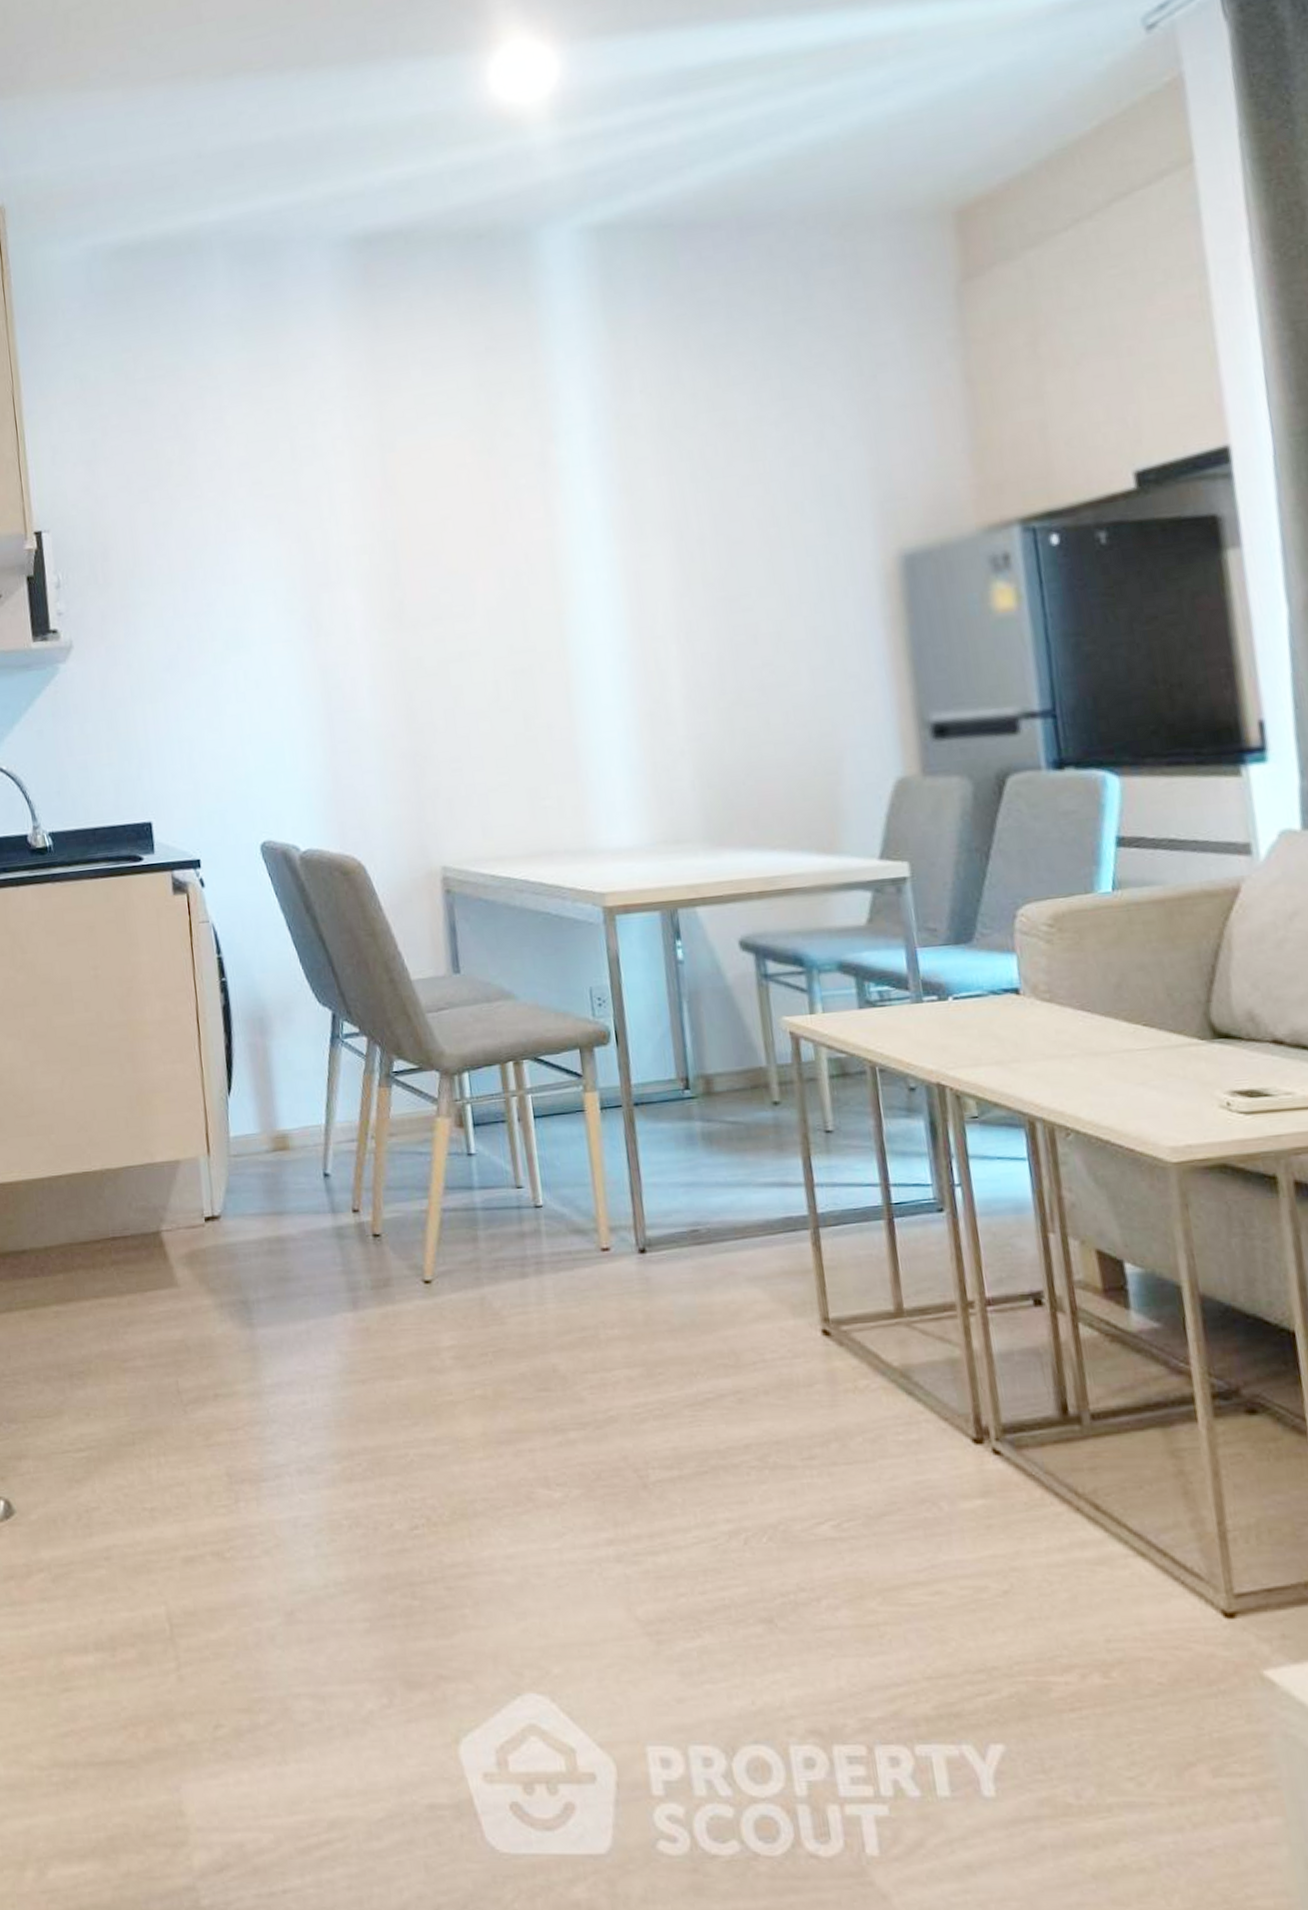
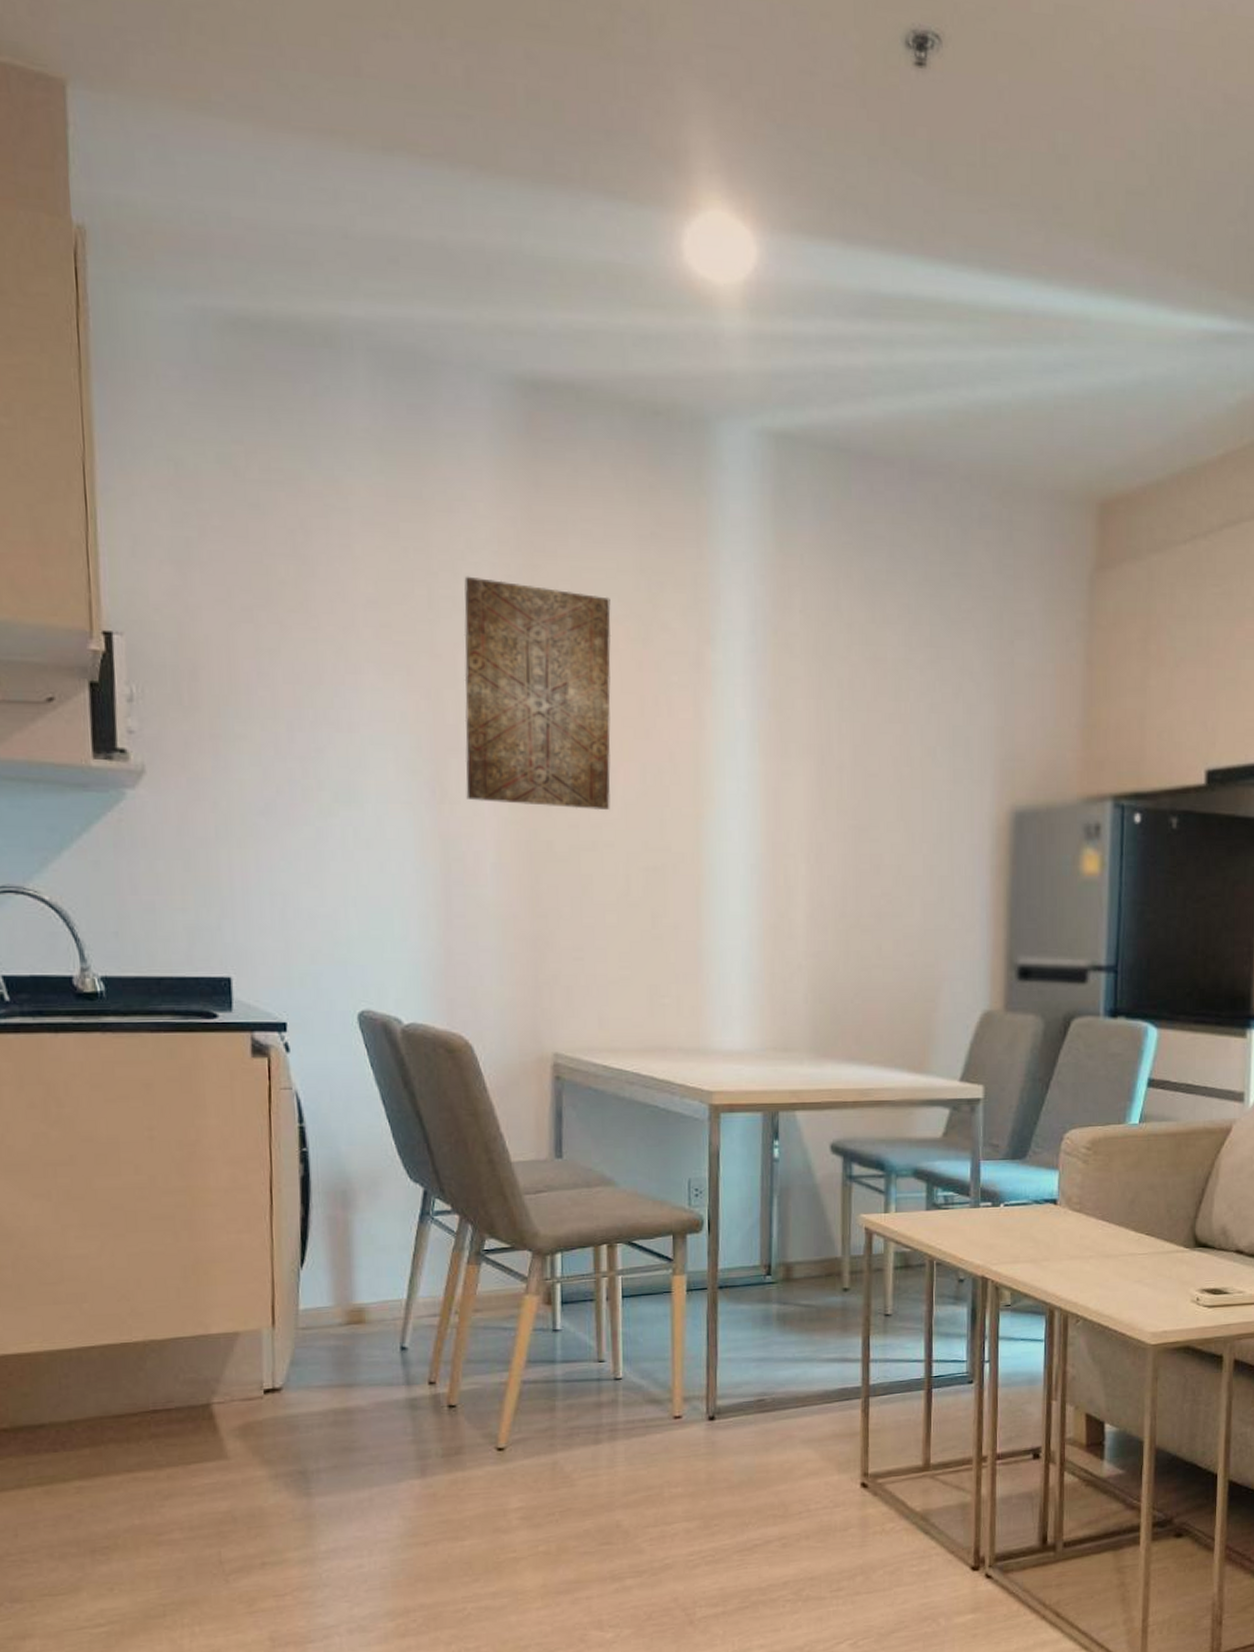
wall art: none [321,416,473,630] -> present [464,576,612,811]

